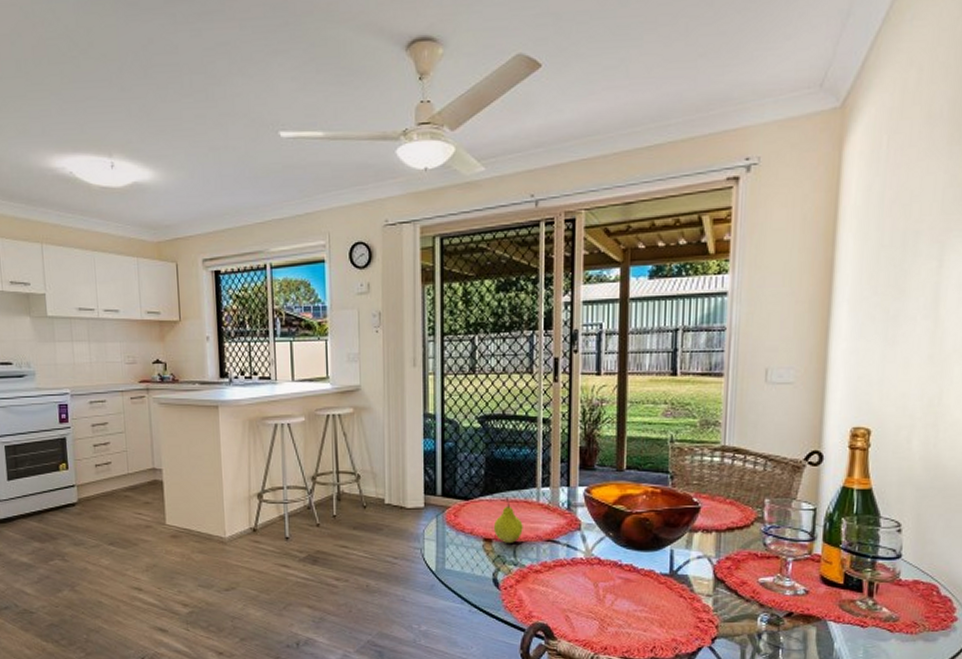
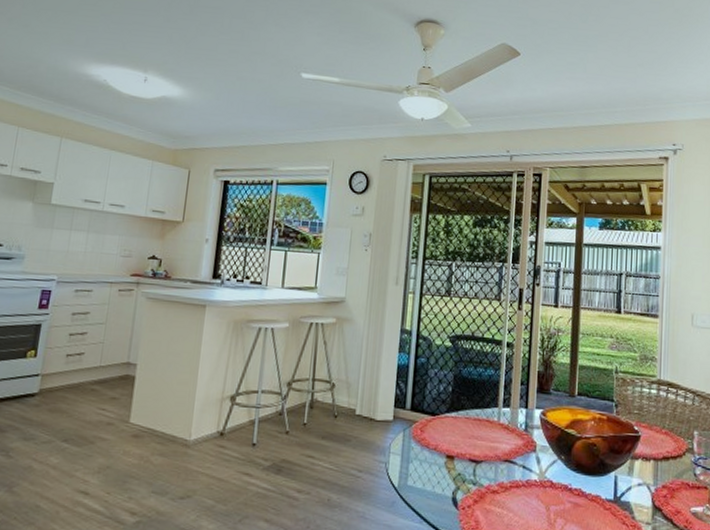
fruit: present [494,497,523,543] -> none [457,415,484,461]

